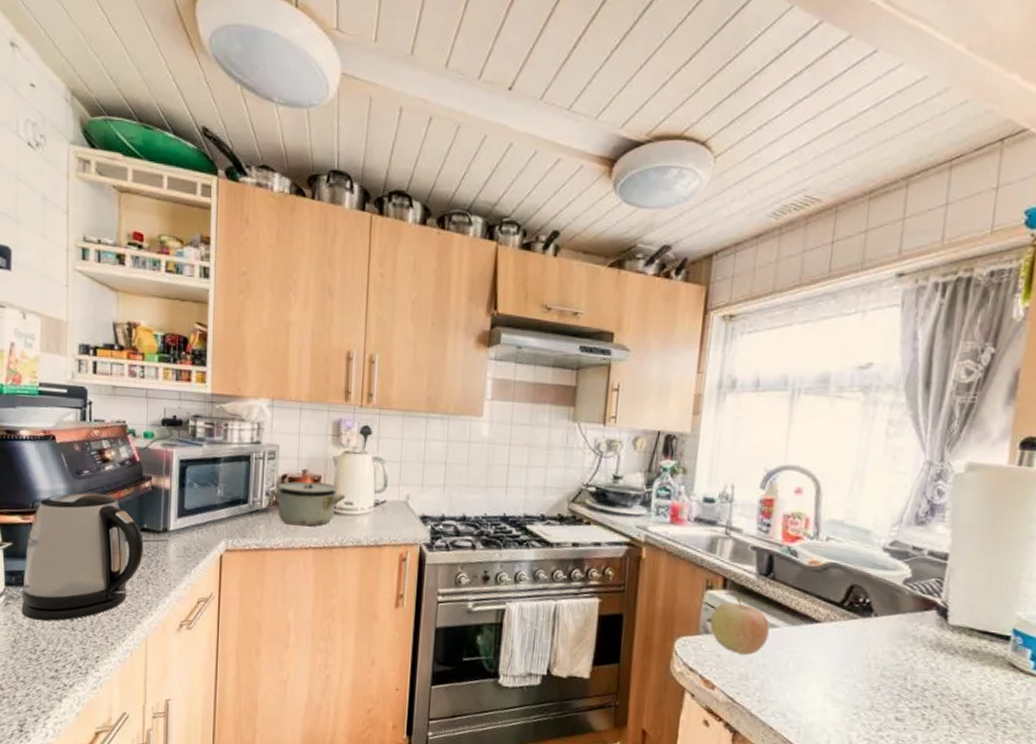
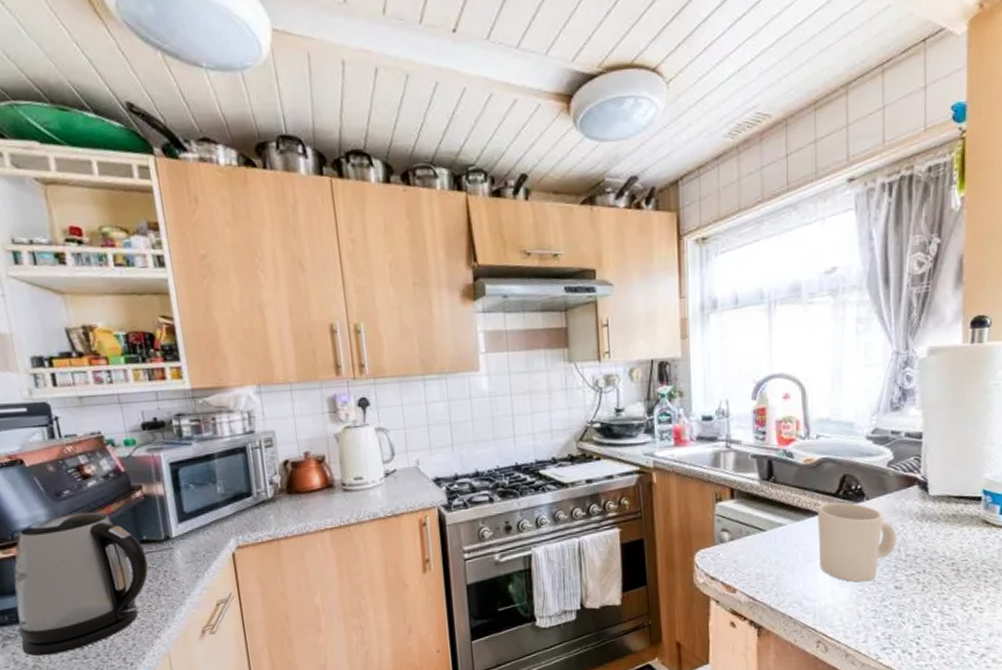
saucepan: present [270,481,346,527] -> none [273,461,354,510]
fruit: present [709,597,770,655] -> none [723,504,777,556]
mug: none [812,611,905,706] -> present [818,502,897,582]

